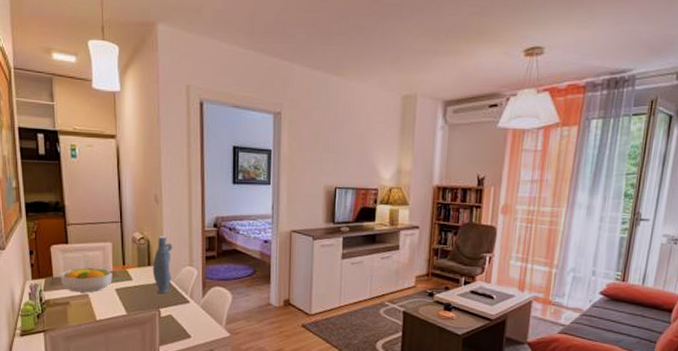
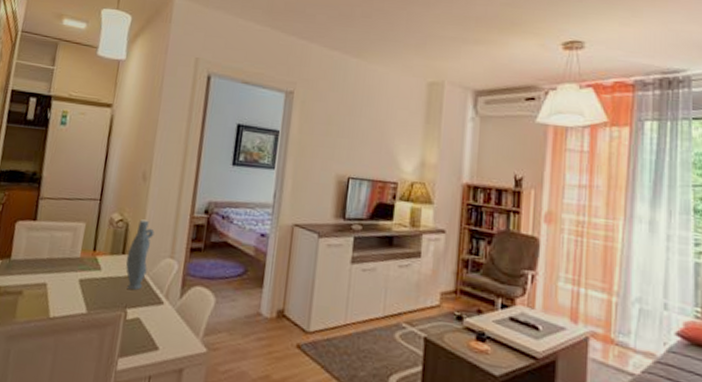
fruit bowl: present [60,267,112,293] -> none [18,250,80,282]

